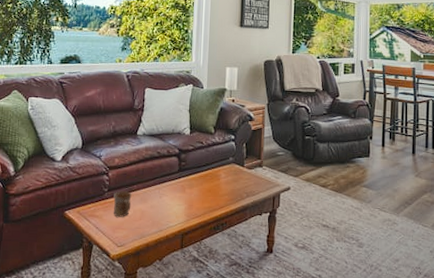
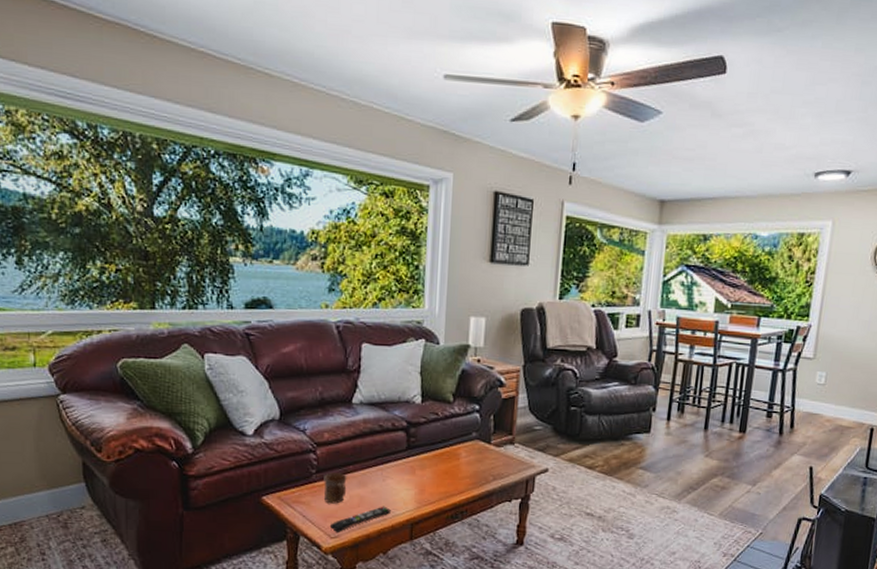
remote control: none [117,219,166,242] -> present [329,506,391,532]

